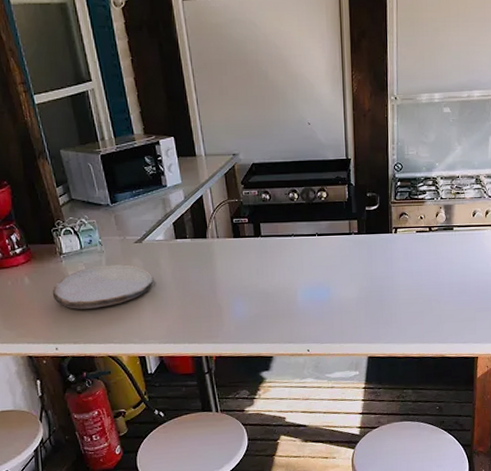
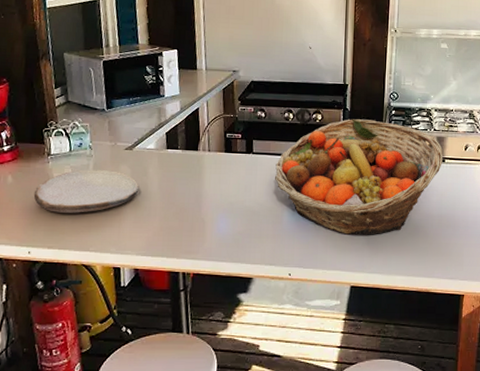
fruit basket: none [285,193,452,309] -> present [275,119,444,235]

